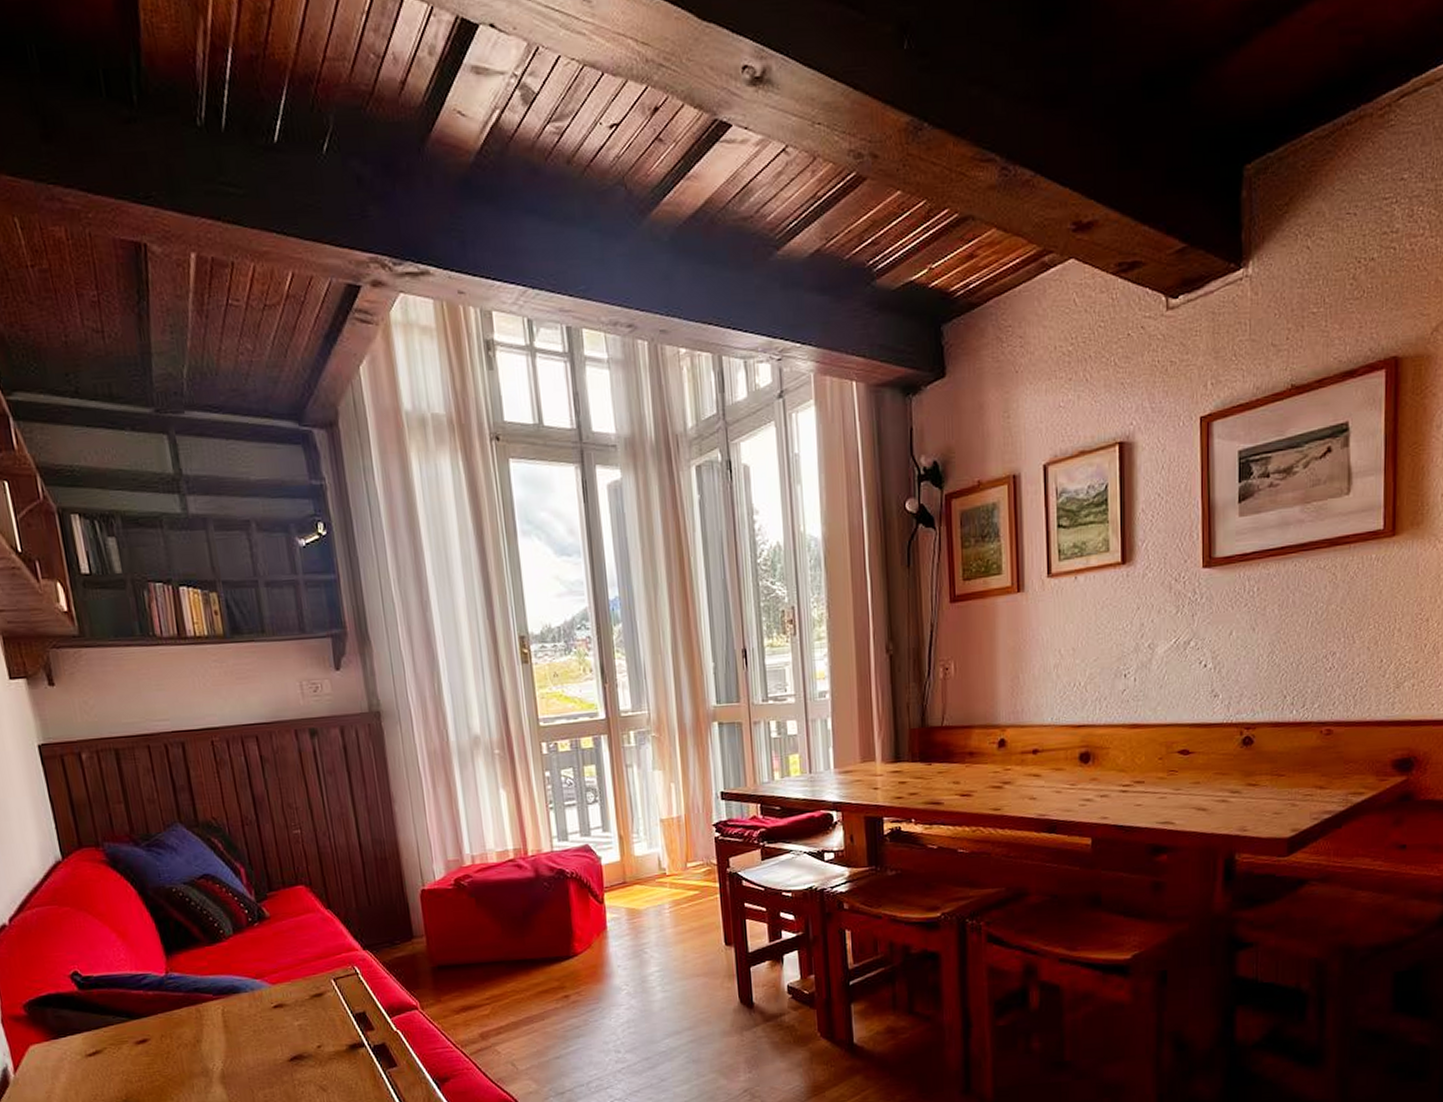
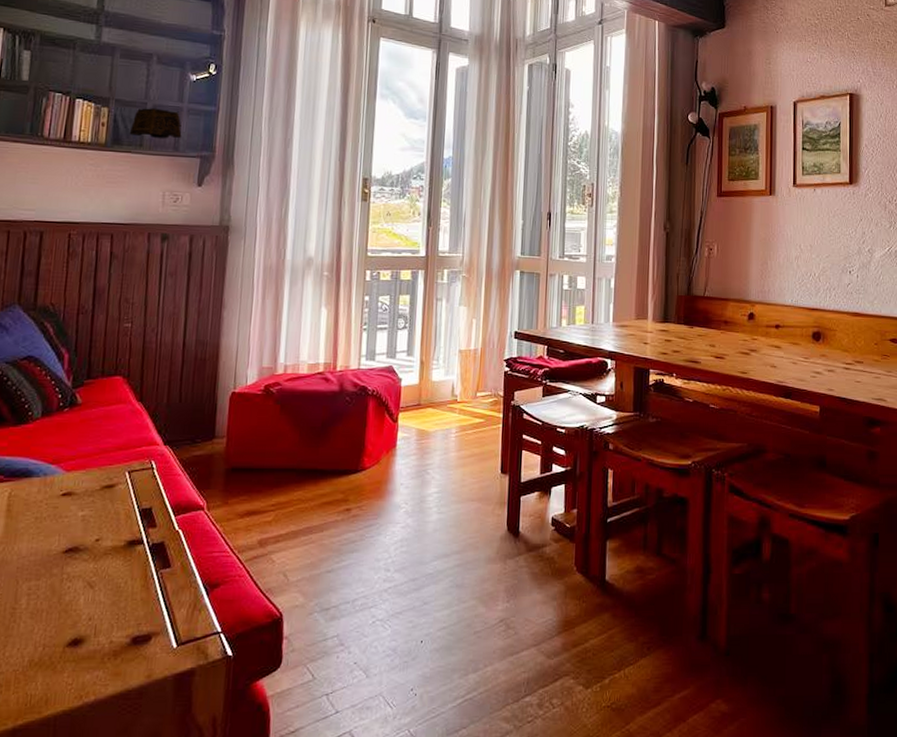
decorative box: none [246,585,305,622] -> present [129,108,182,139]

